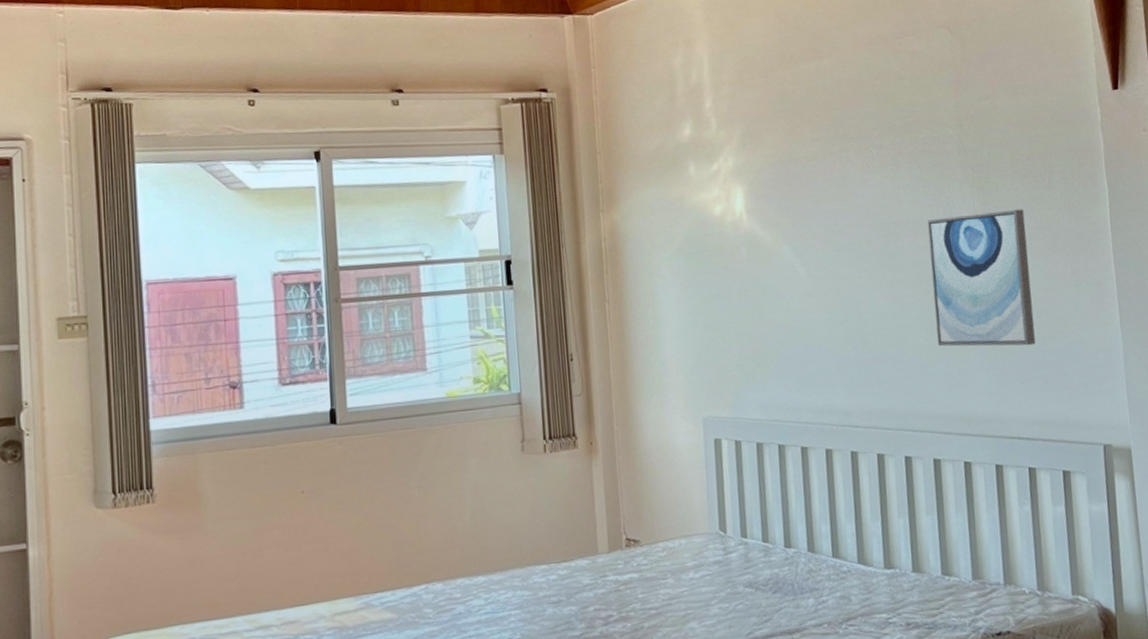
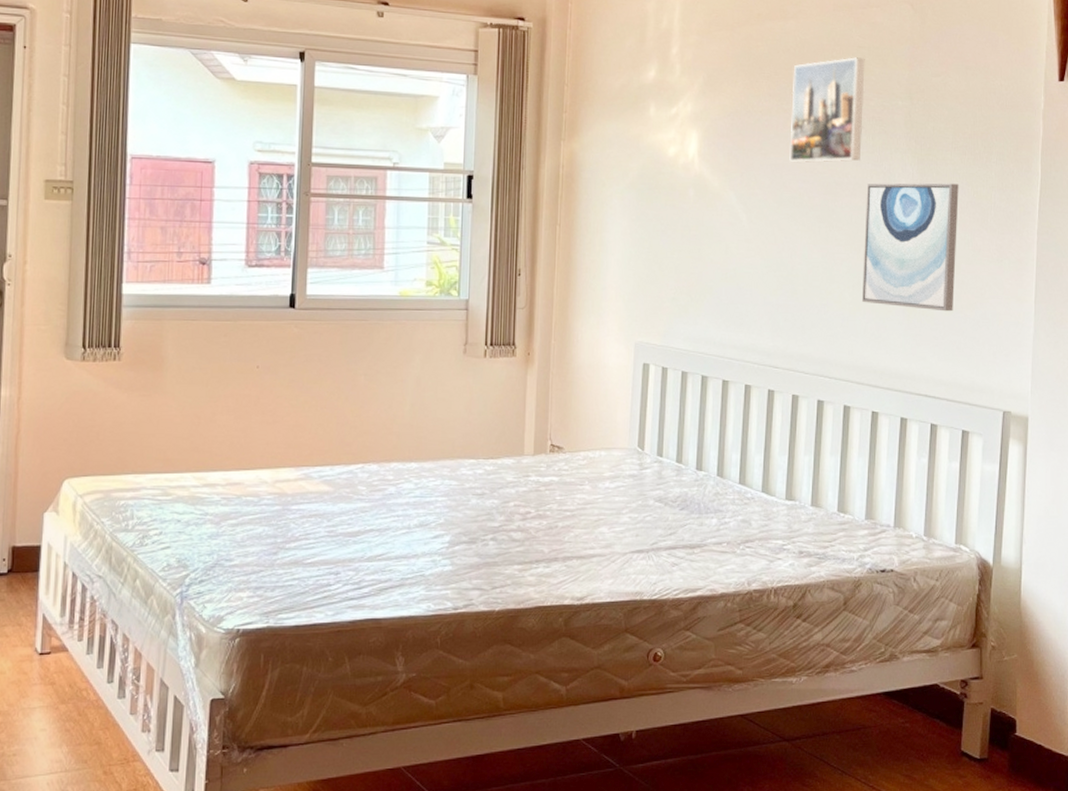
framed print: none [834,89,917,207] -> present [789,57,865,163]

